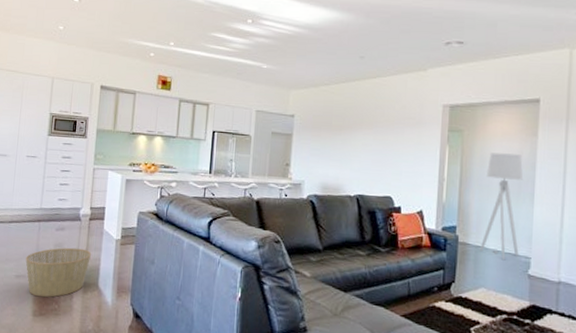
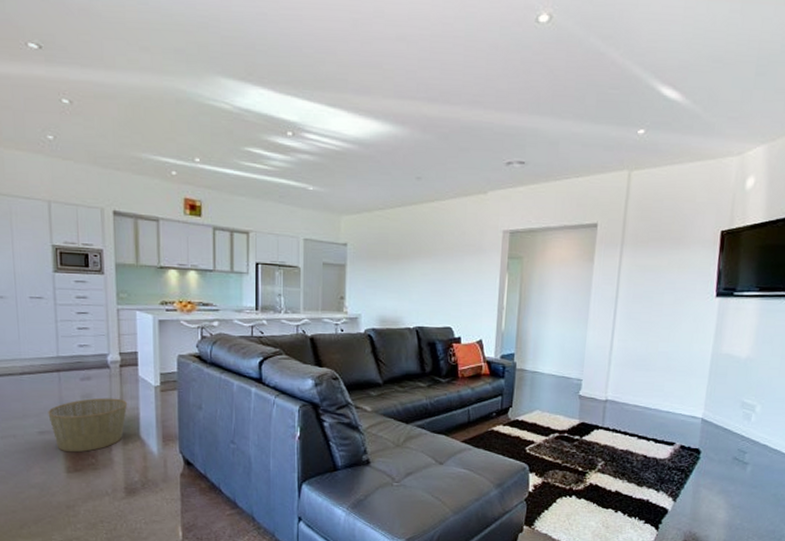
floor lamp: present [479,153,523,261] -> none [535,279,579,384]

